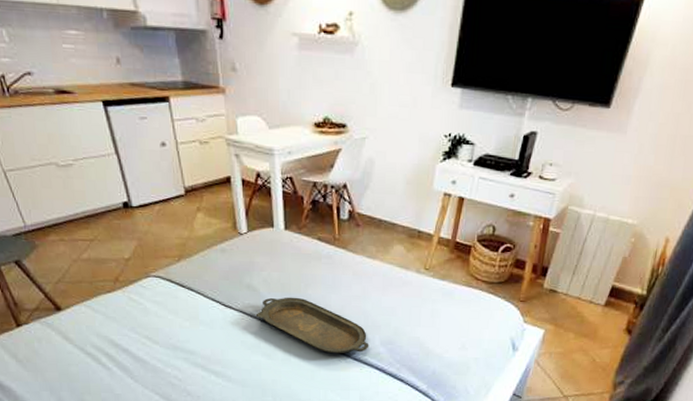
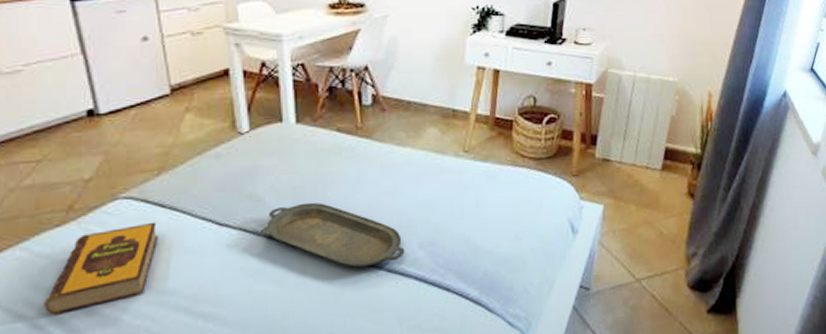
hardback book: none [104,297,181,357] -> present [44,222,159,315]

